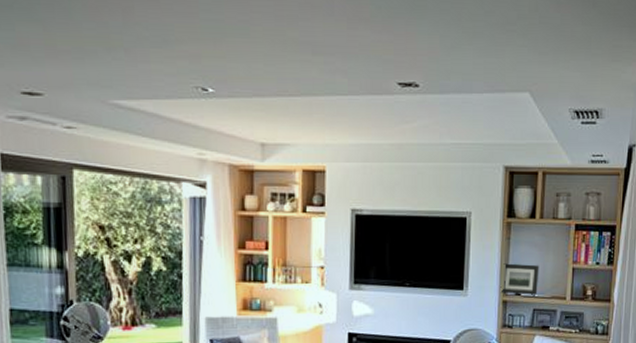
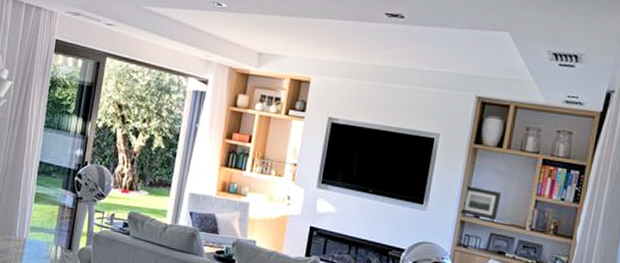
books: none [568,275,591,299] -> present [528,207,554,232]

